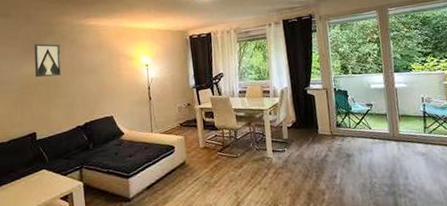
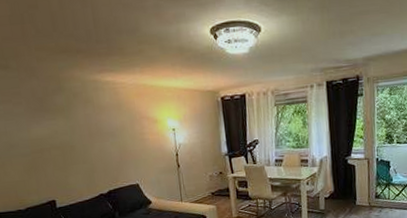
wall art: present [34,43,62,78] -> none [42,102,77,141]

